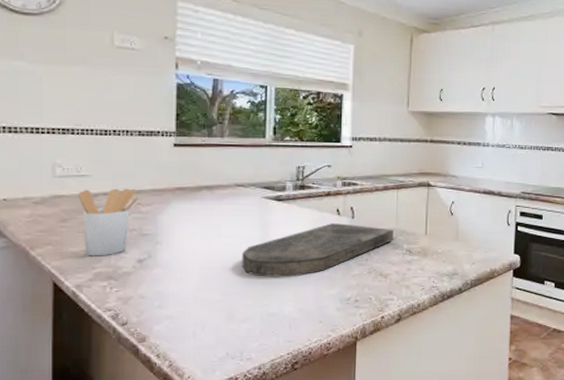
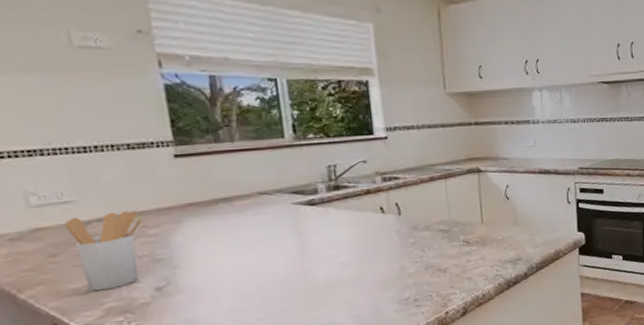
cutting board: present [242,223,394,277] -> none [278,221,448,289]

